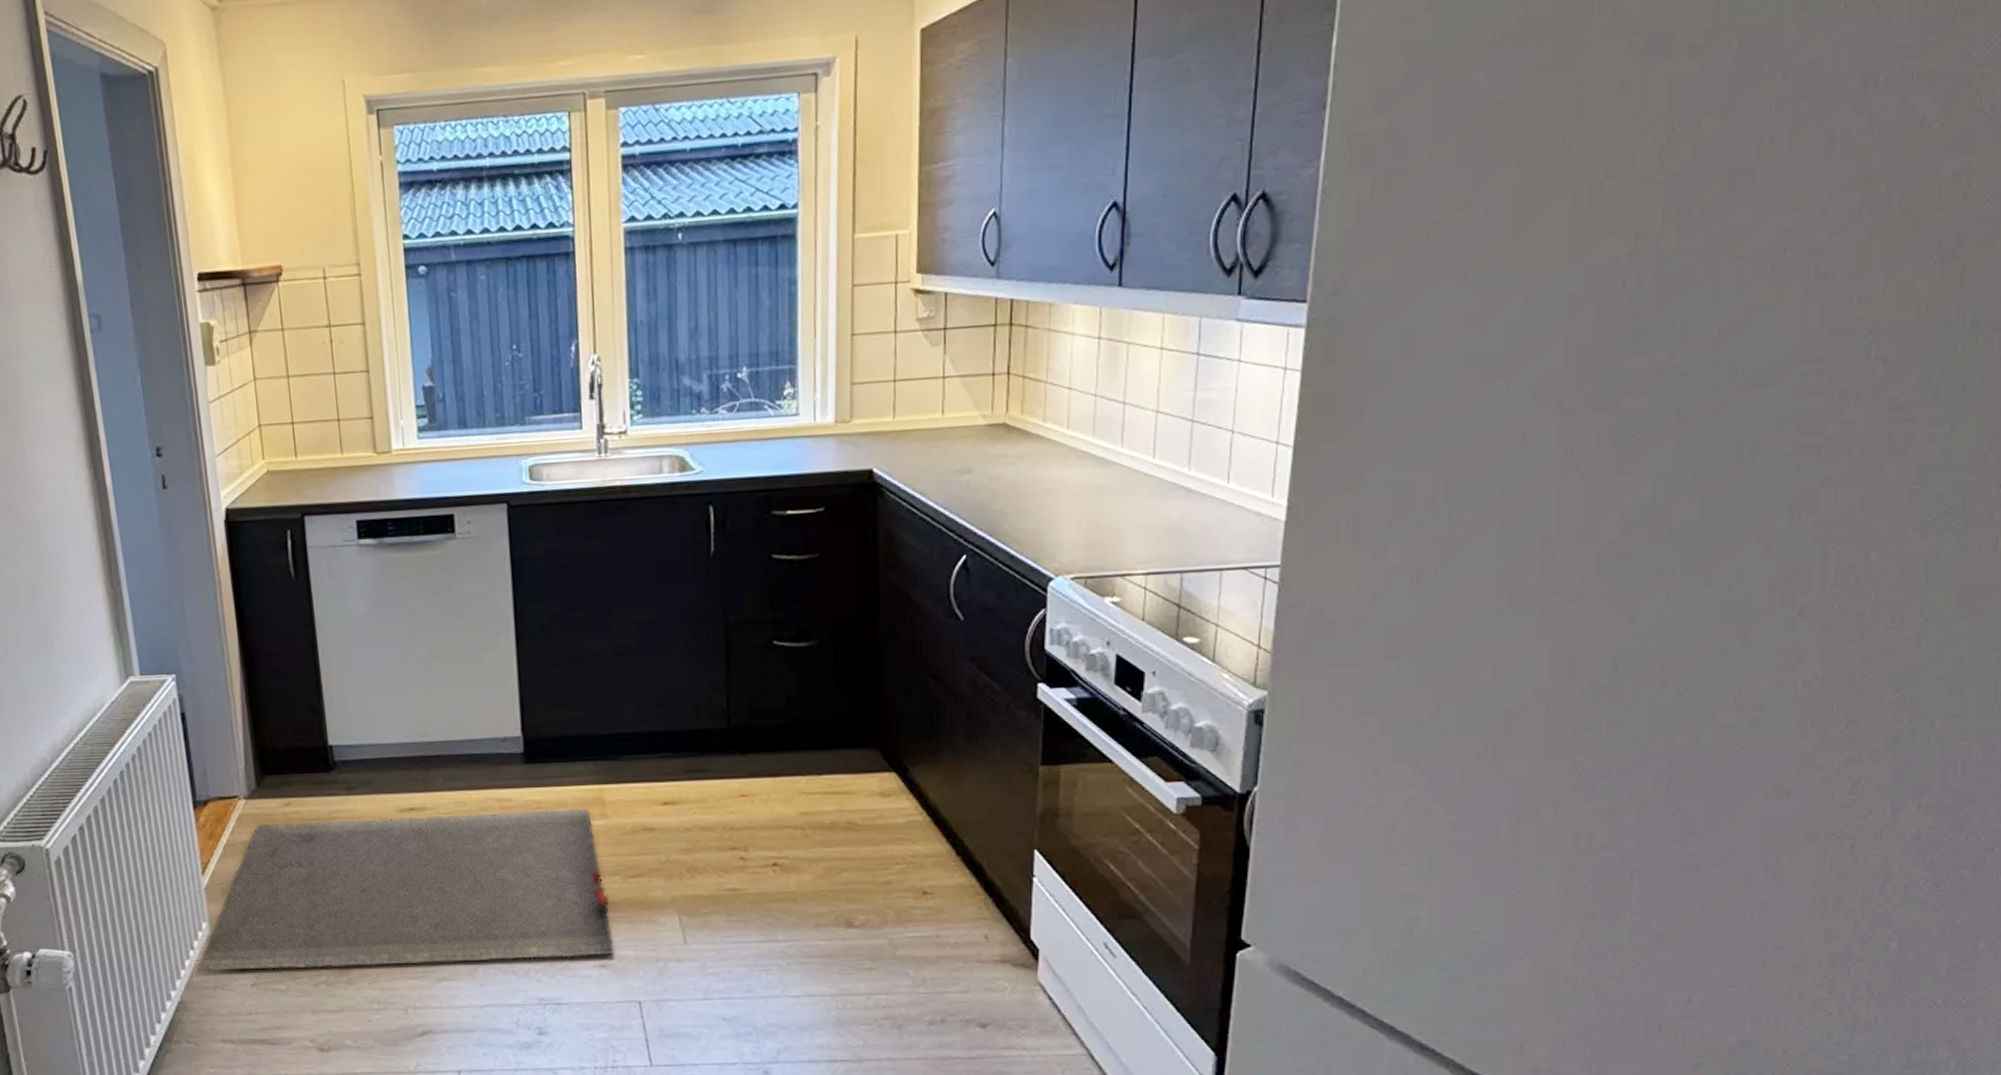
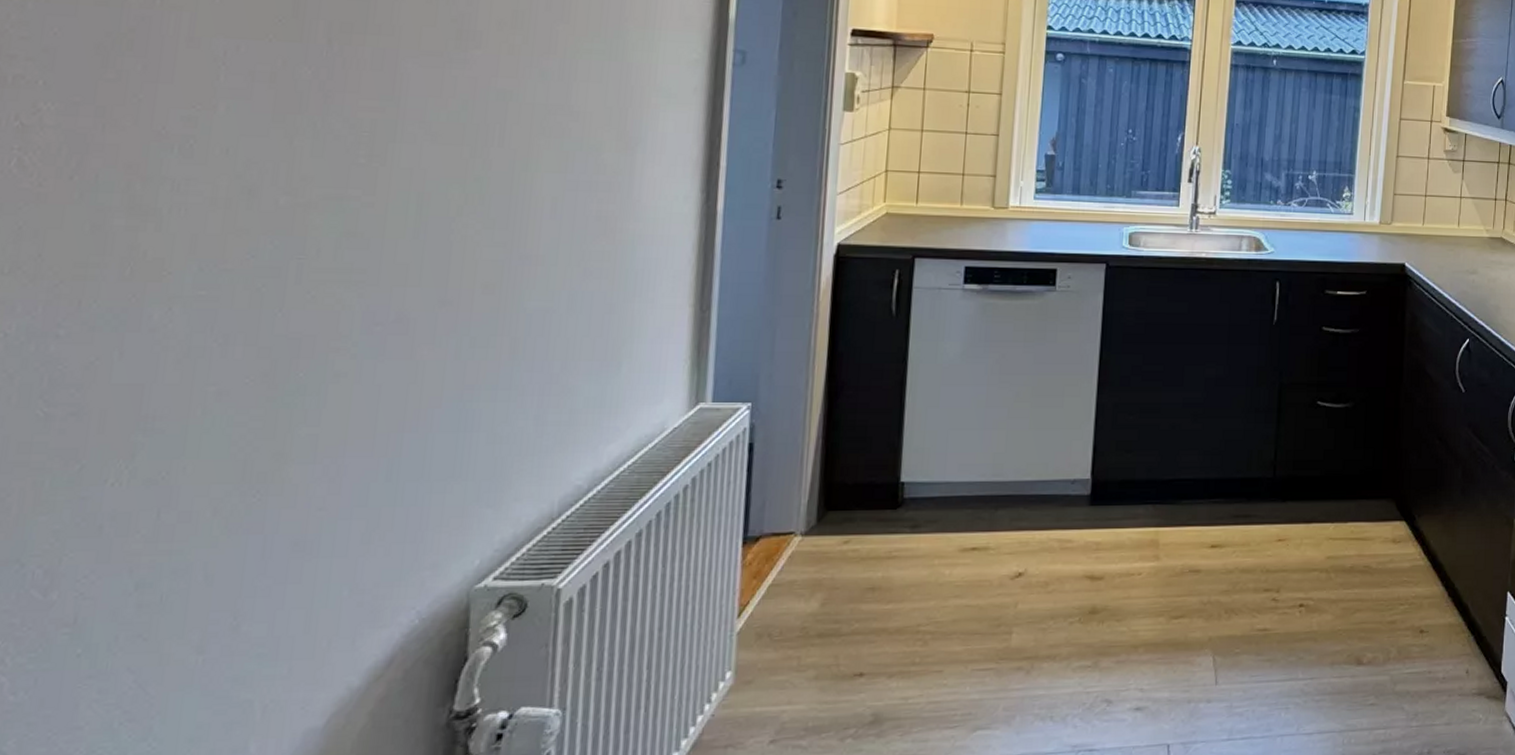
door mat: present [196,808,615,971] -> none [709,550,1151,728]

